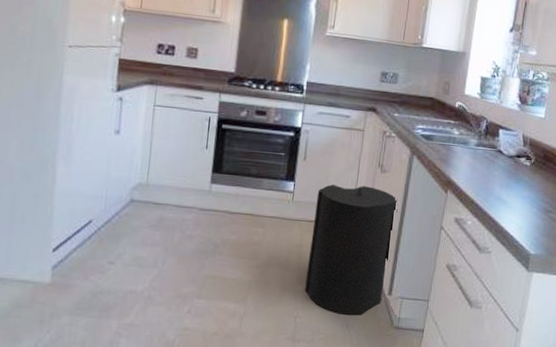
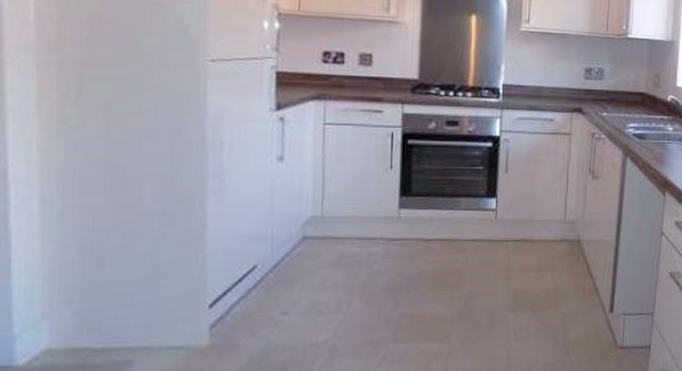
trash can: present [305,184,398,315] -> none [517,195,614,340]

